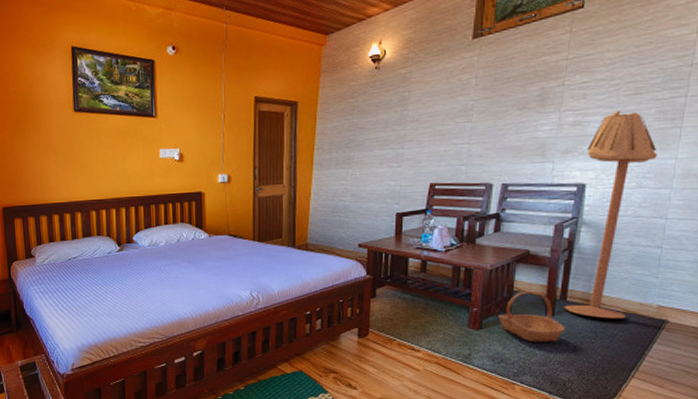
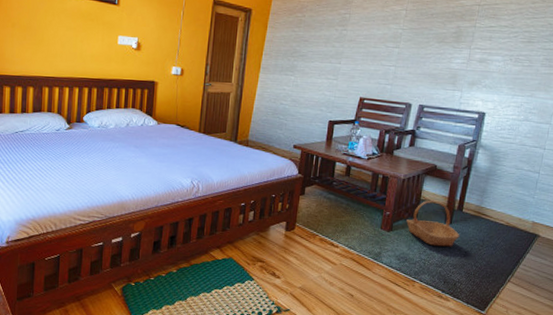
floor lamp: present [564,110,657,319] -> none [460,54,542,231]

